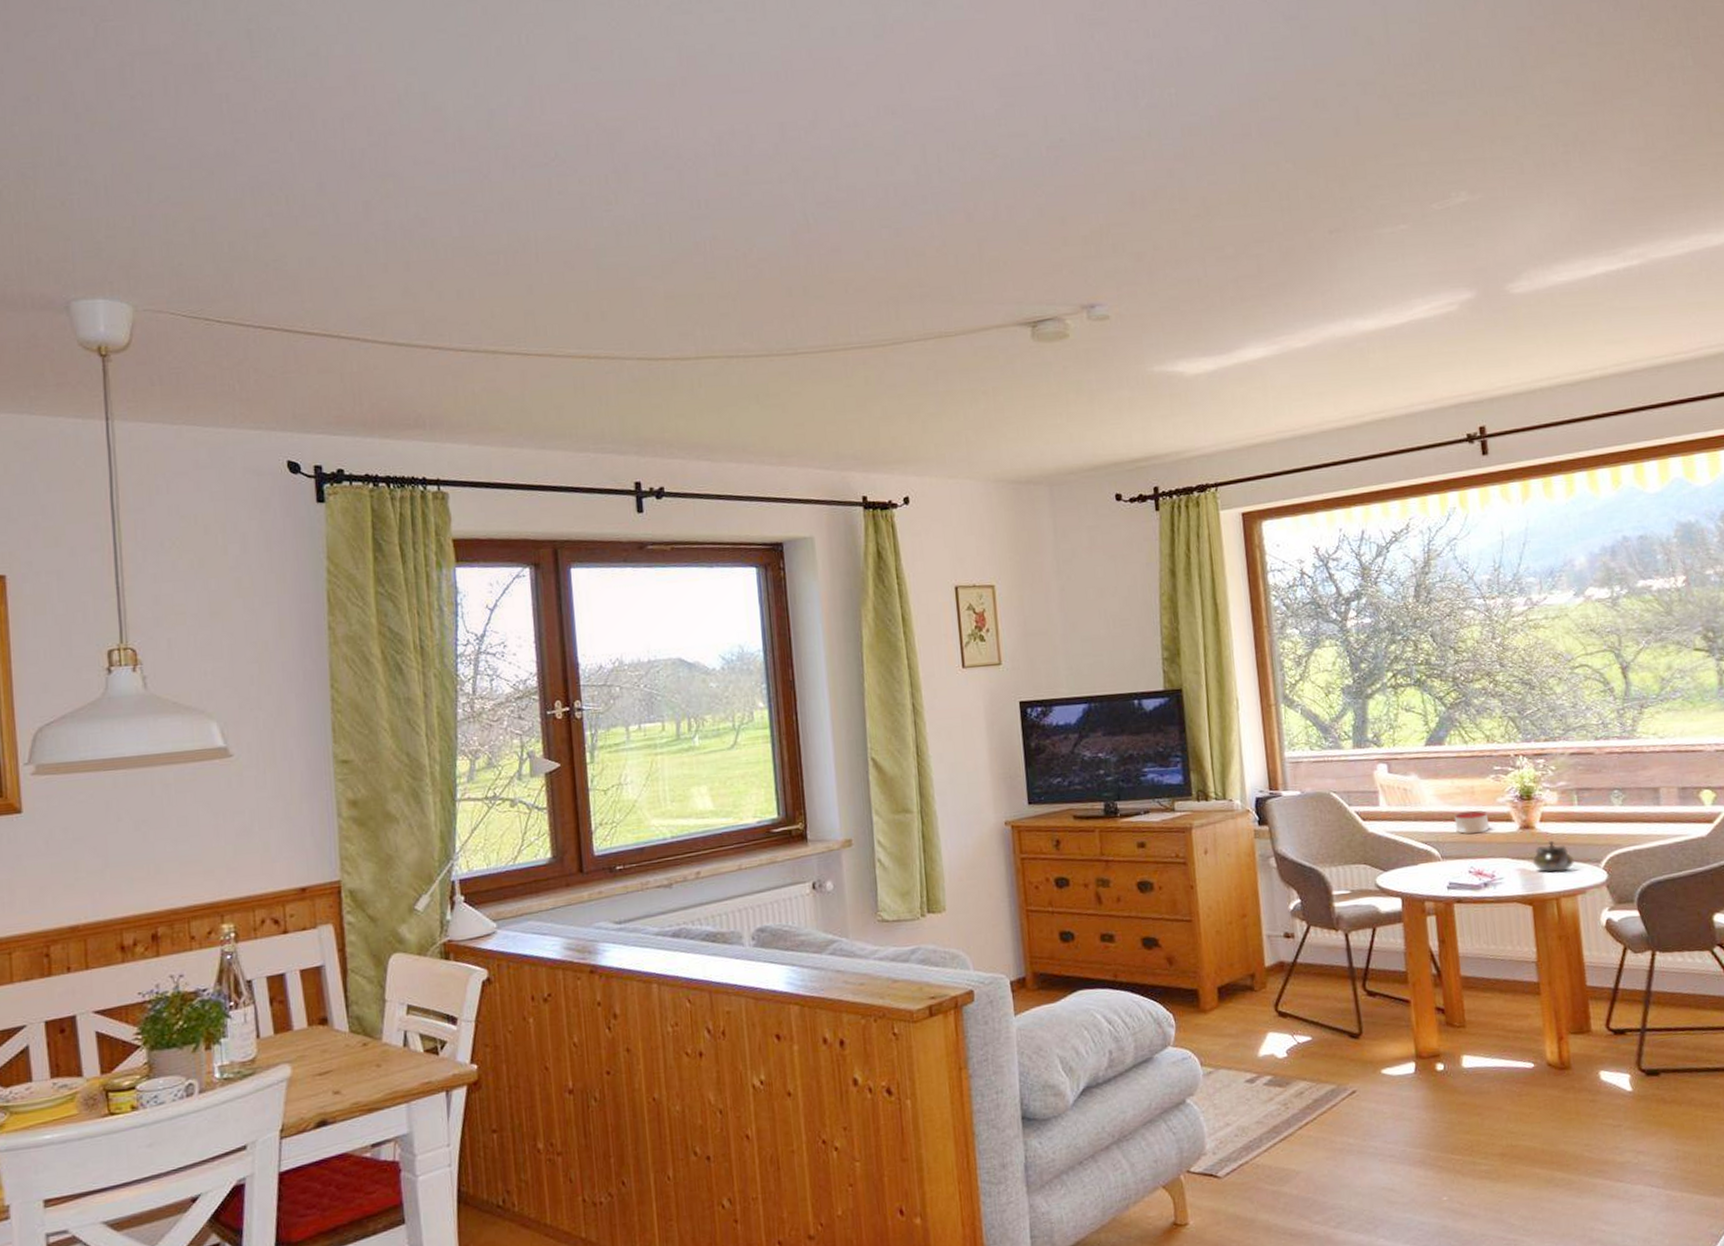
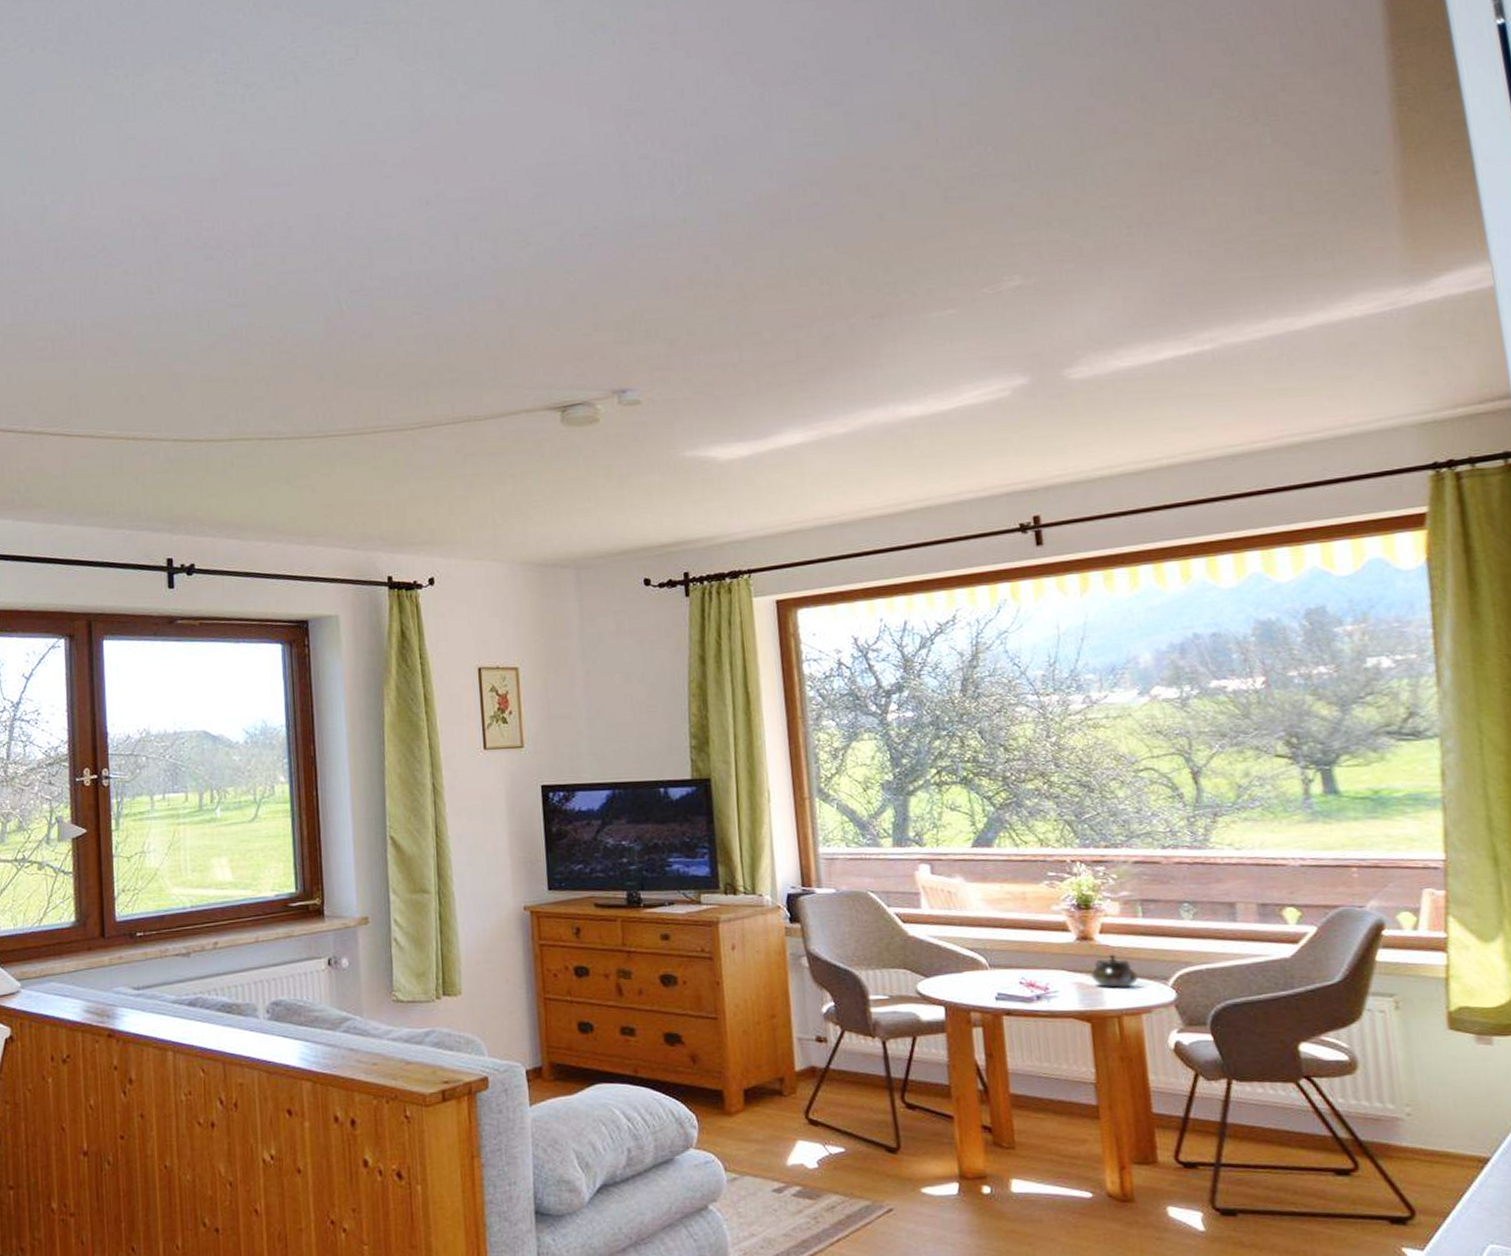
candle: present [1454,810,1490,834] -> none [1003,917,1043,943]

